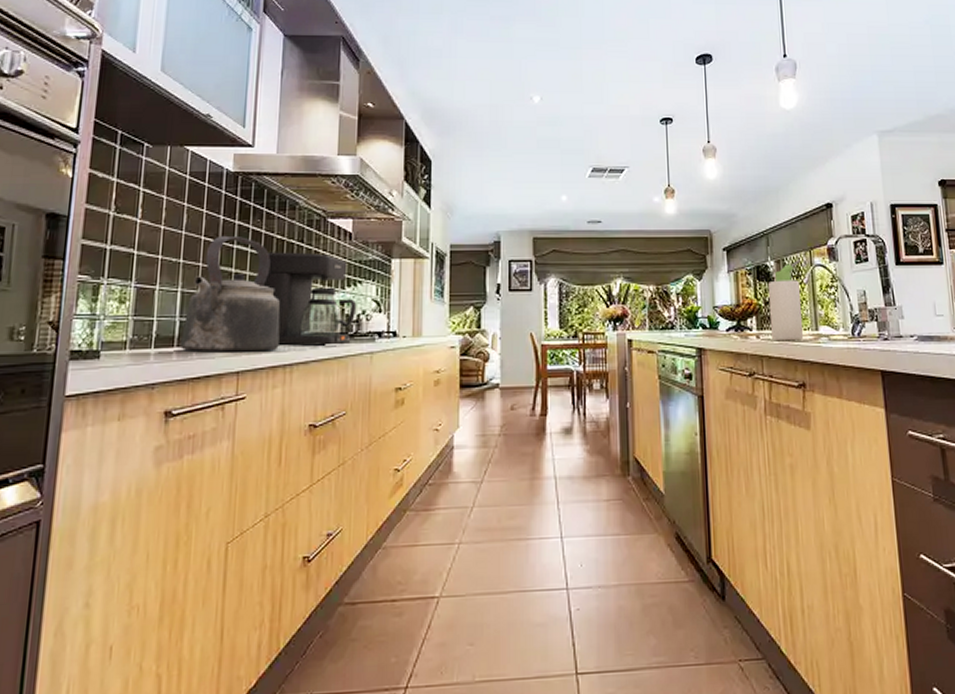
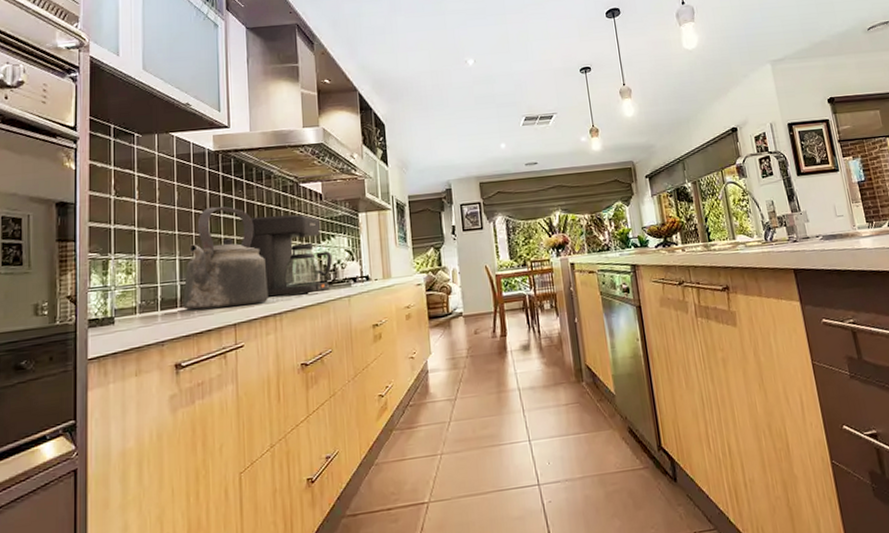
bottle: present [769,259,804,342] -> none [688,179,723,252]

